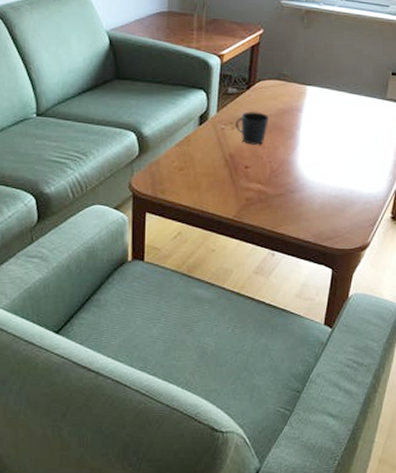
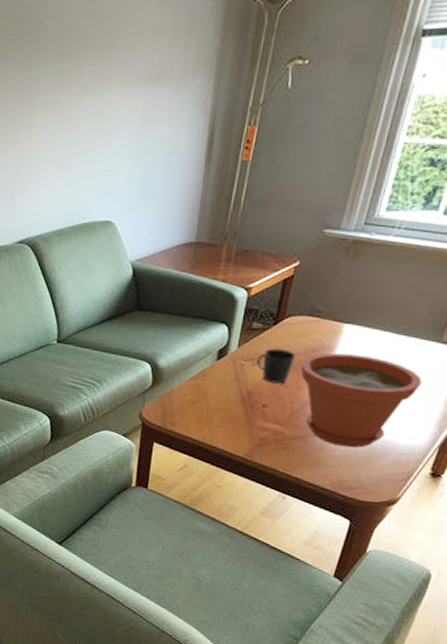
plant pot: none [275,113,376,201] -> present [300,353,423,448]

